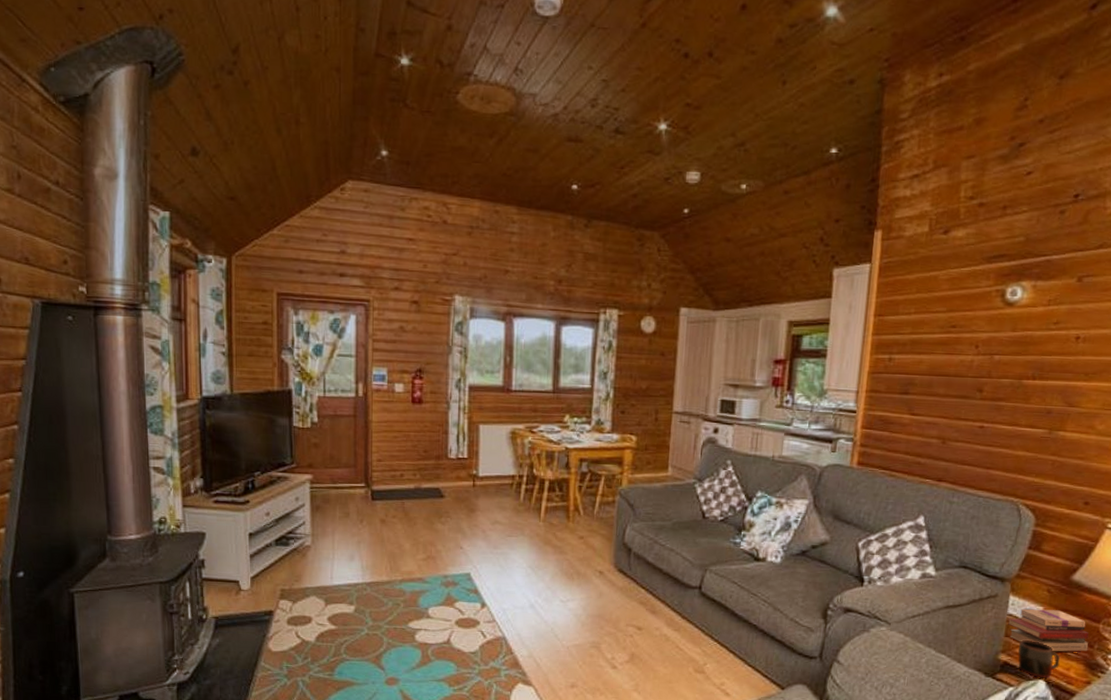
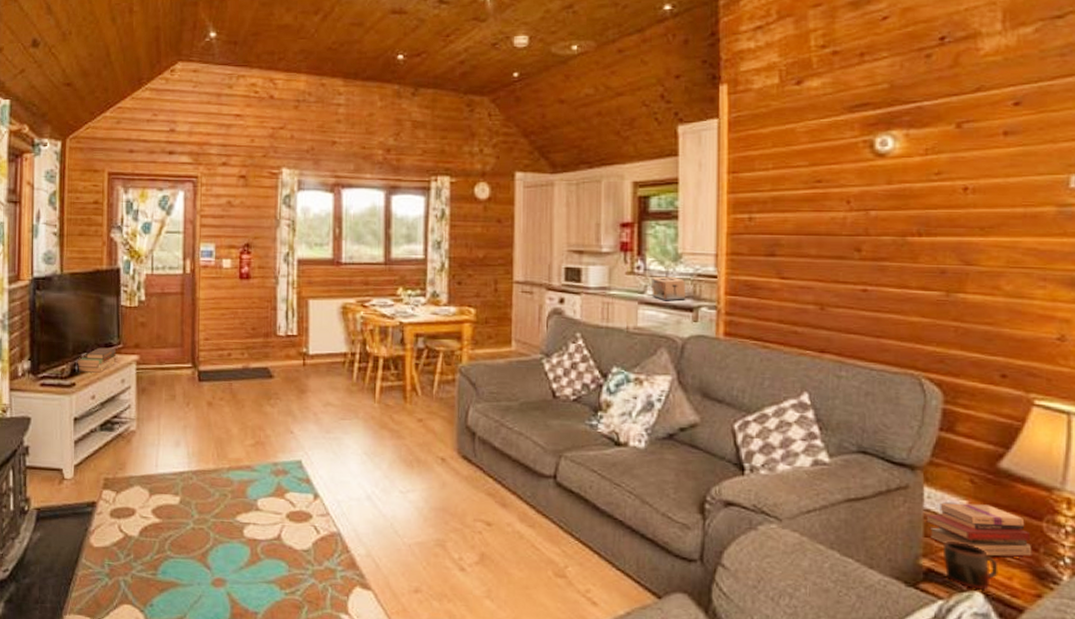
books: none [250,466,290,491] -> present [77,347,117,373]
toaster: none [797,410,828,434] -> present [652,276,686,302]

